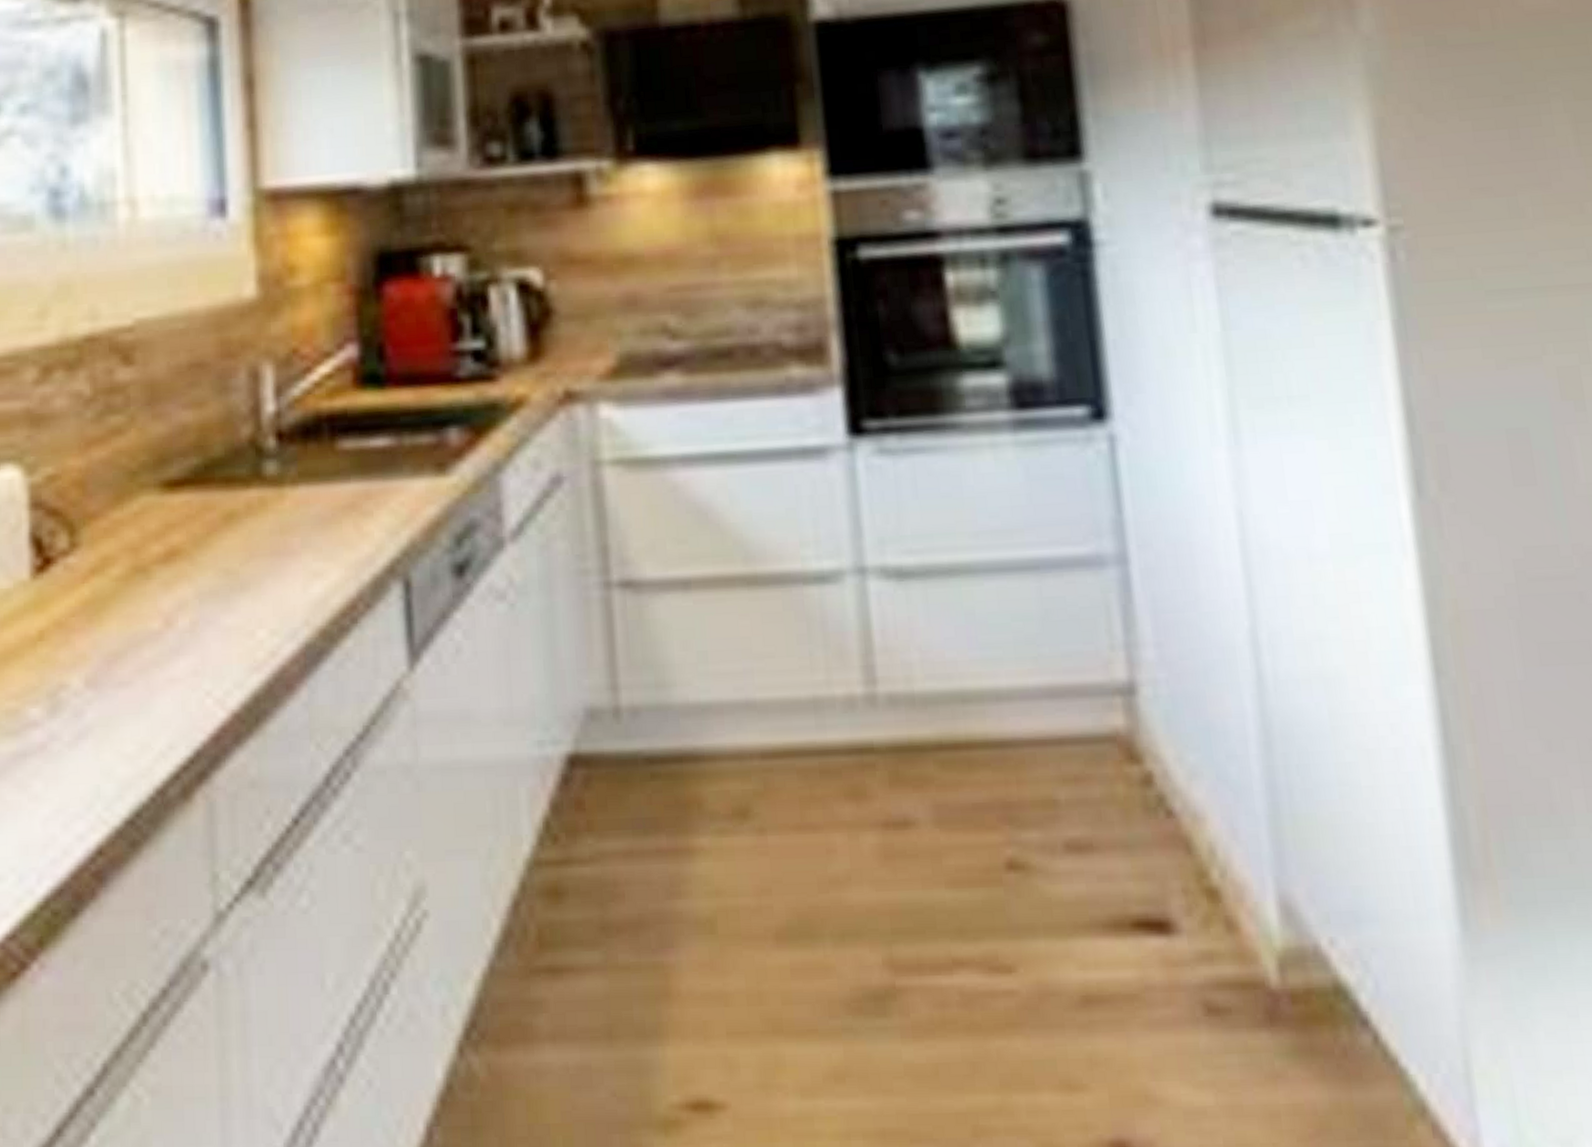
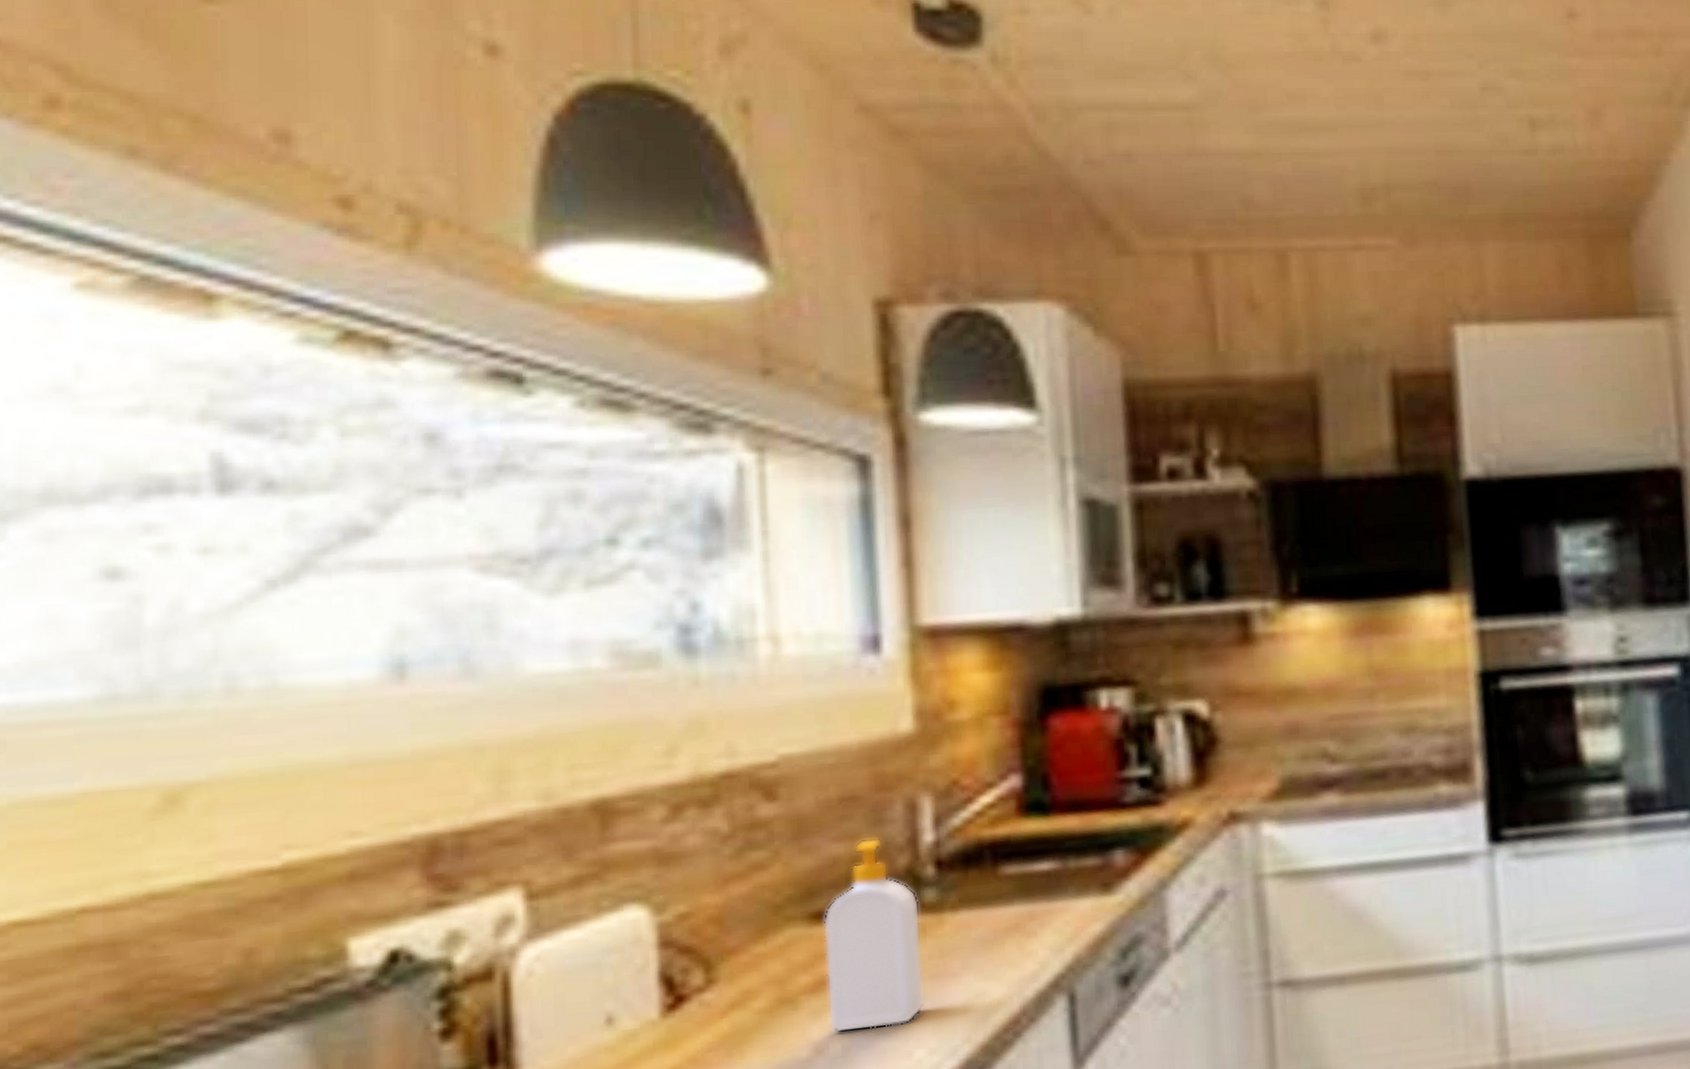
soap bottle: none [173,406,266,607] -> present [822,838,925,1034]

